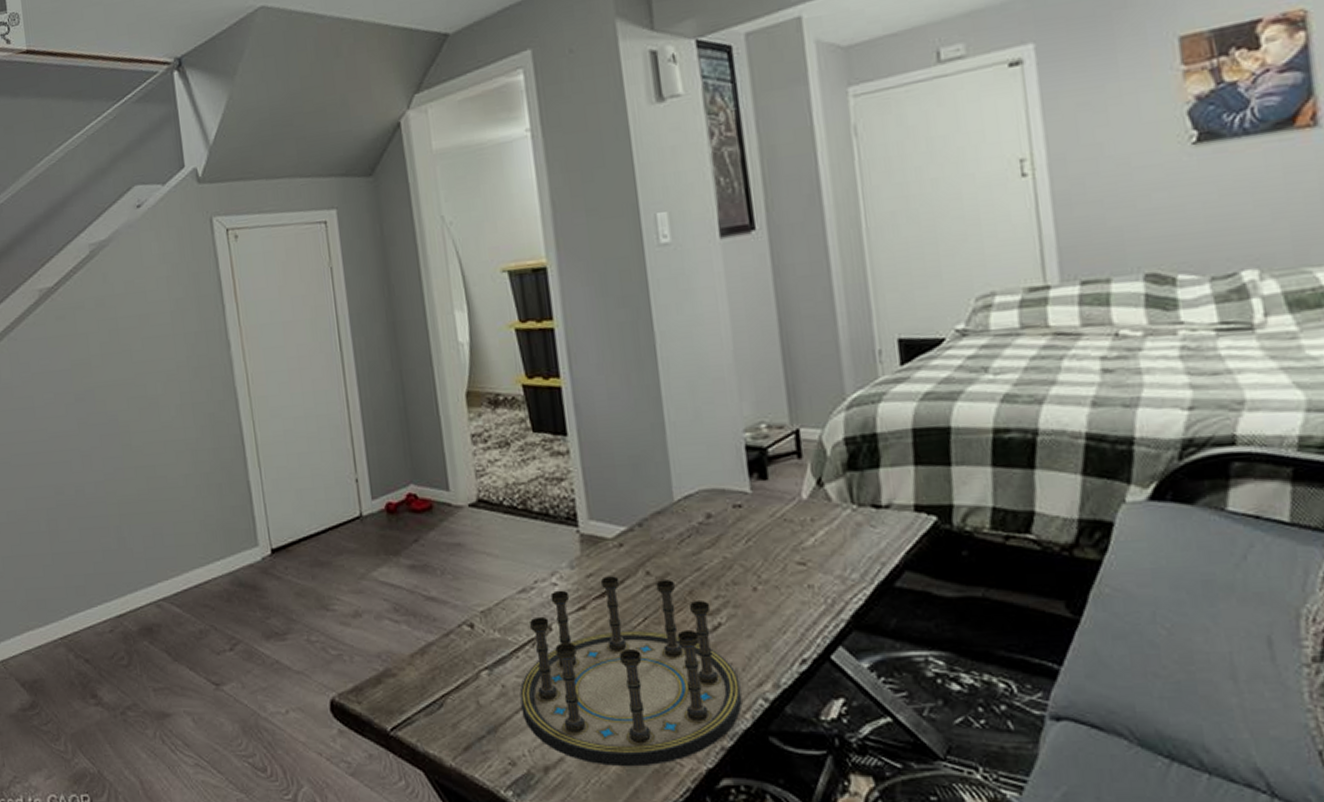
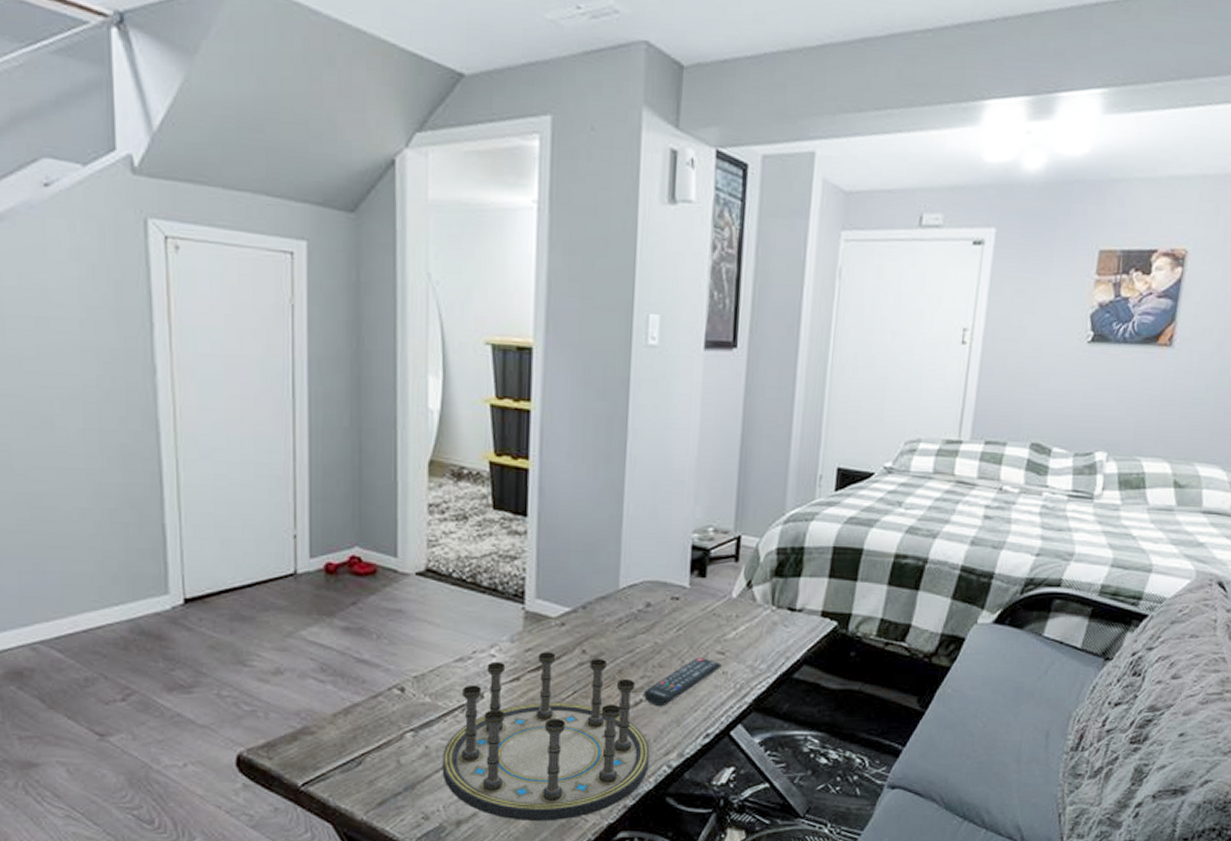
remote control: none [720,569,806,631] -> present [642,656,722,707]

